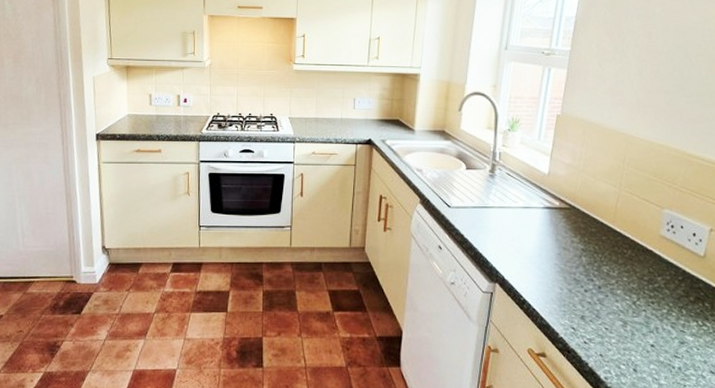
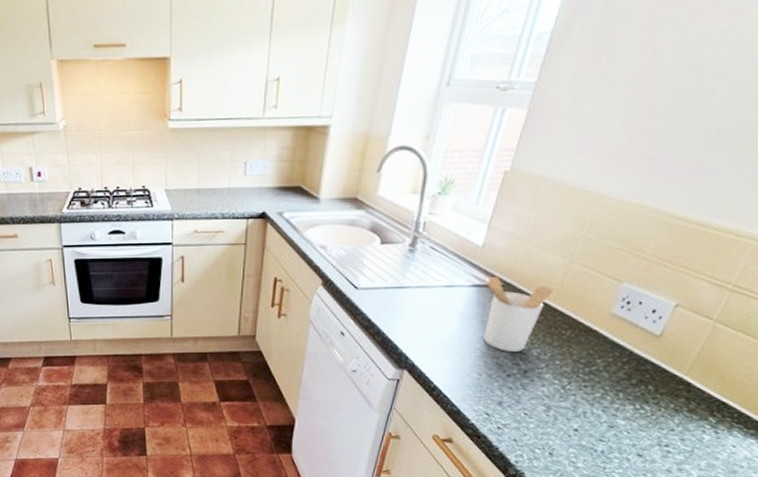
utensil holder: none [552,200,610,268] -> present [483,276,553,351]

